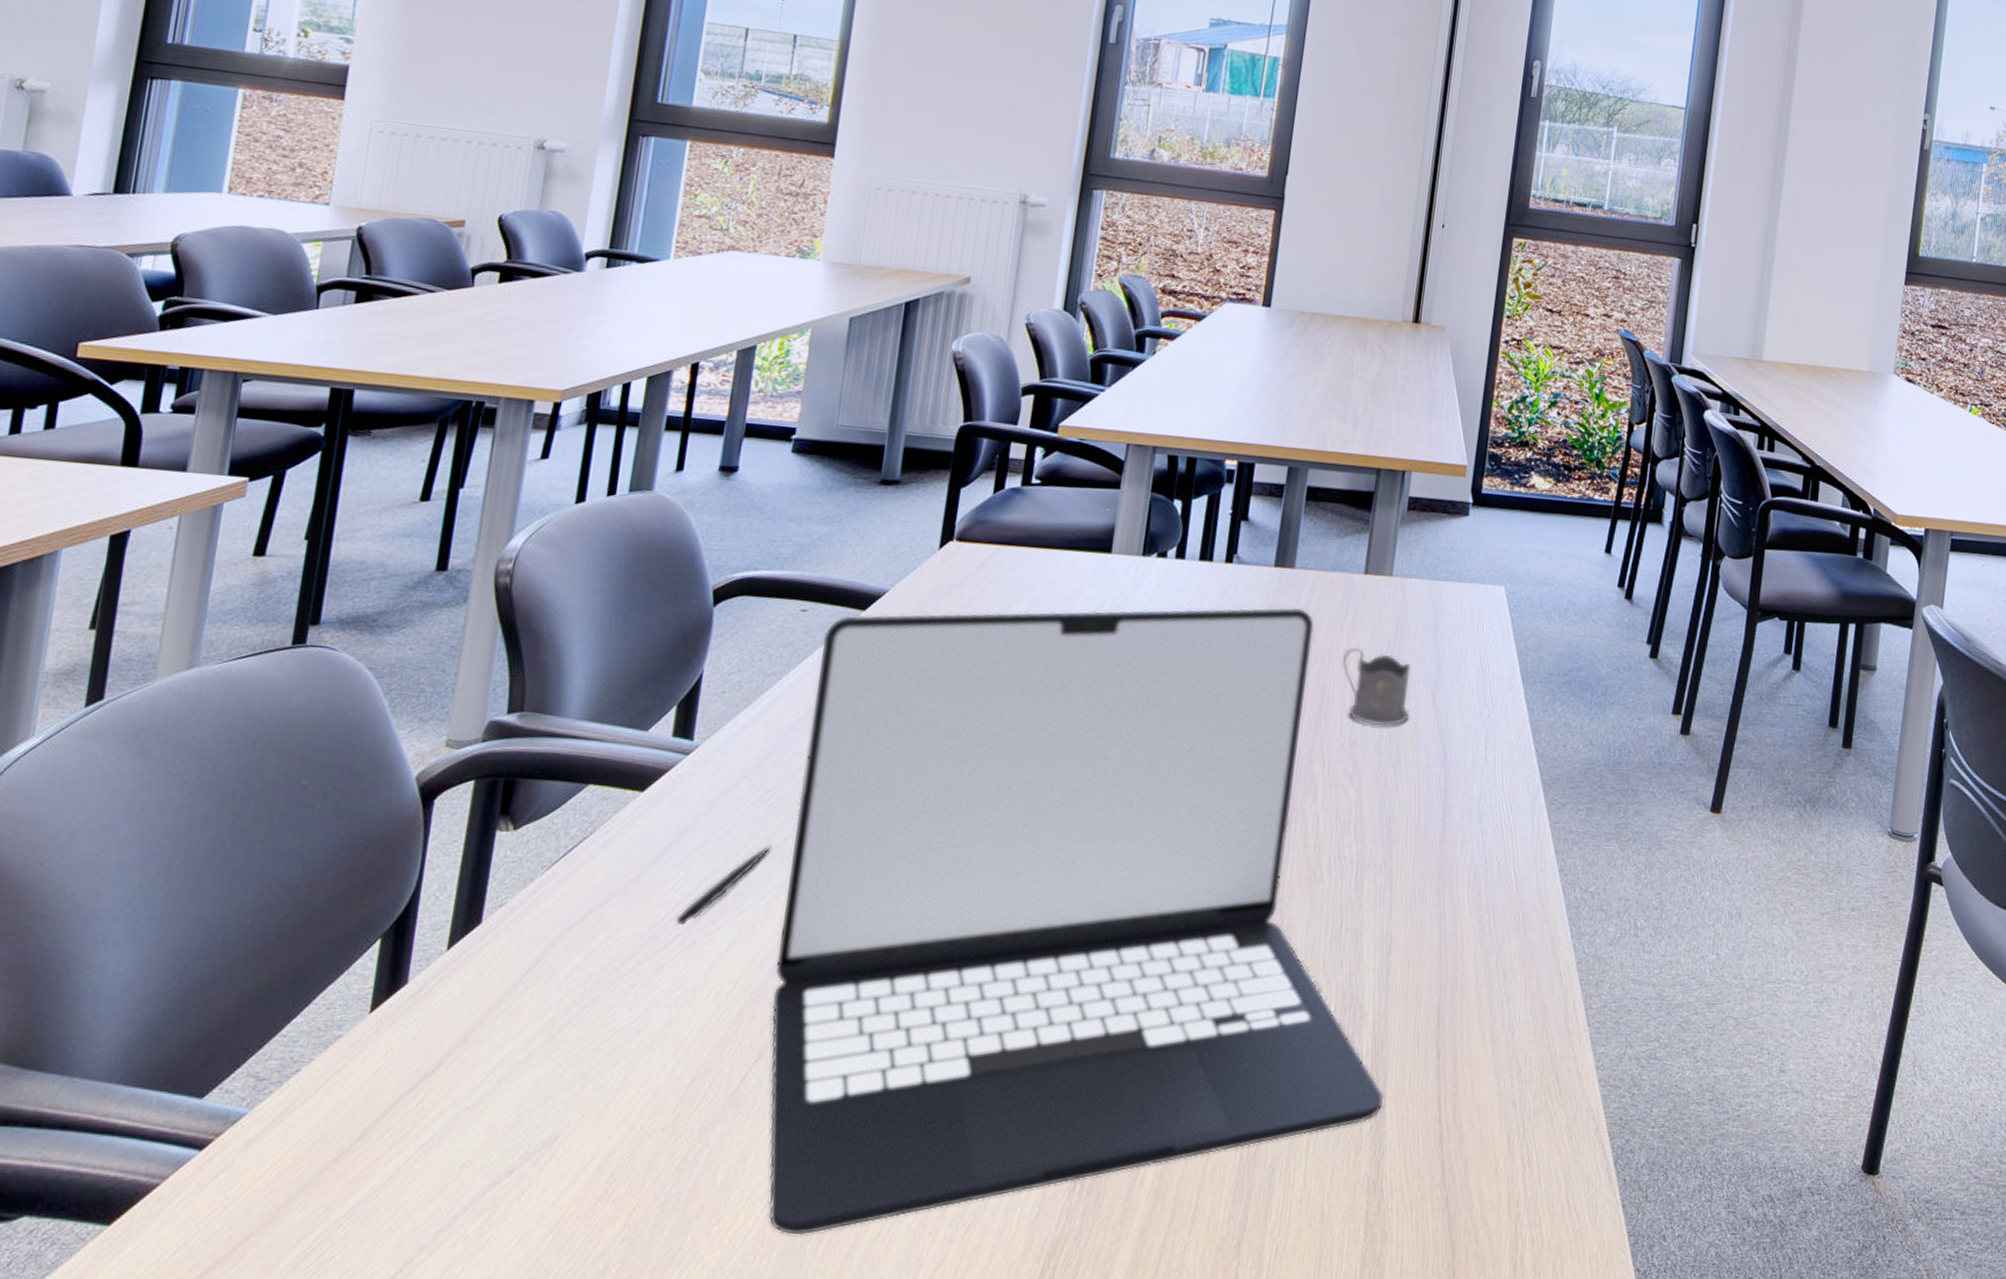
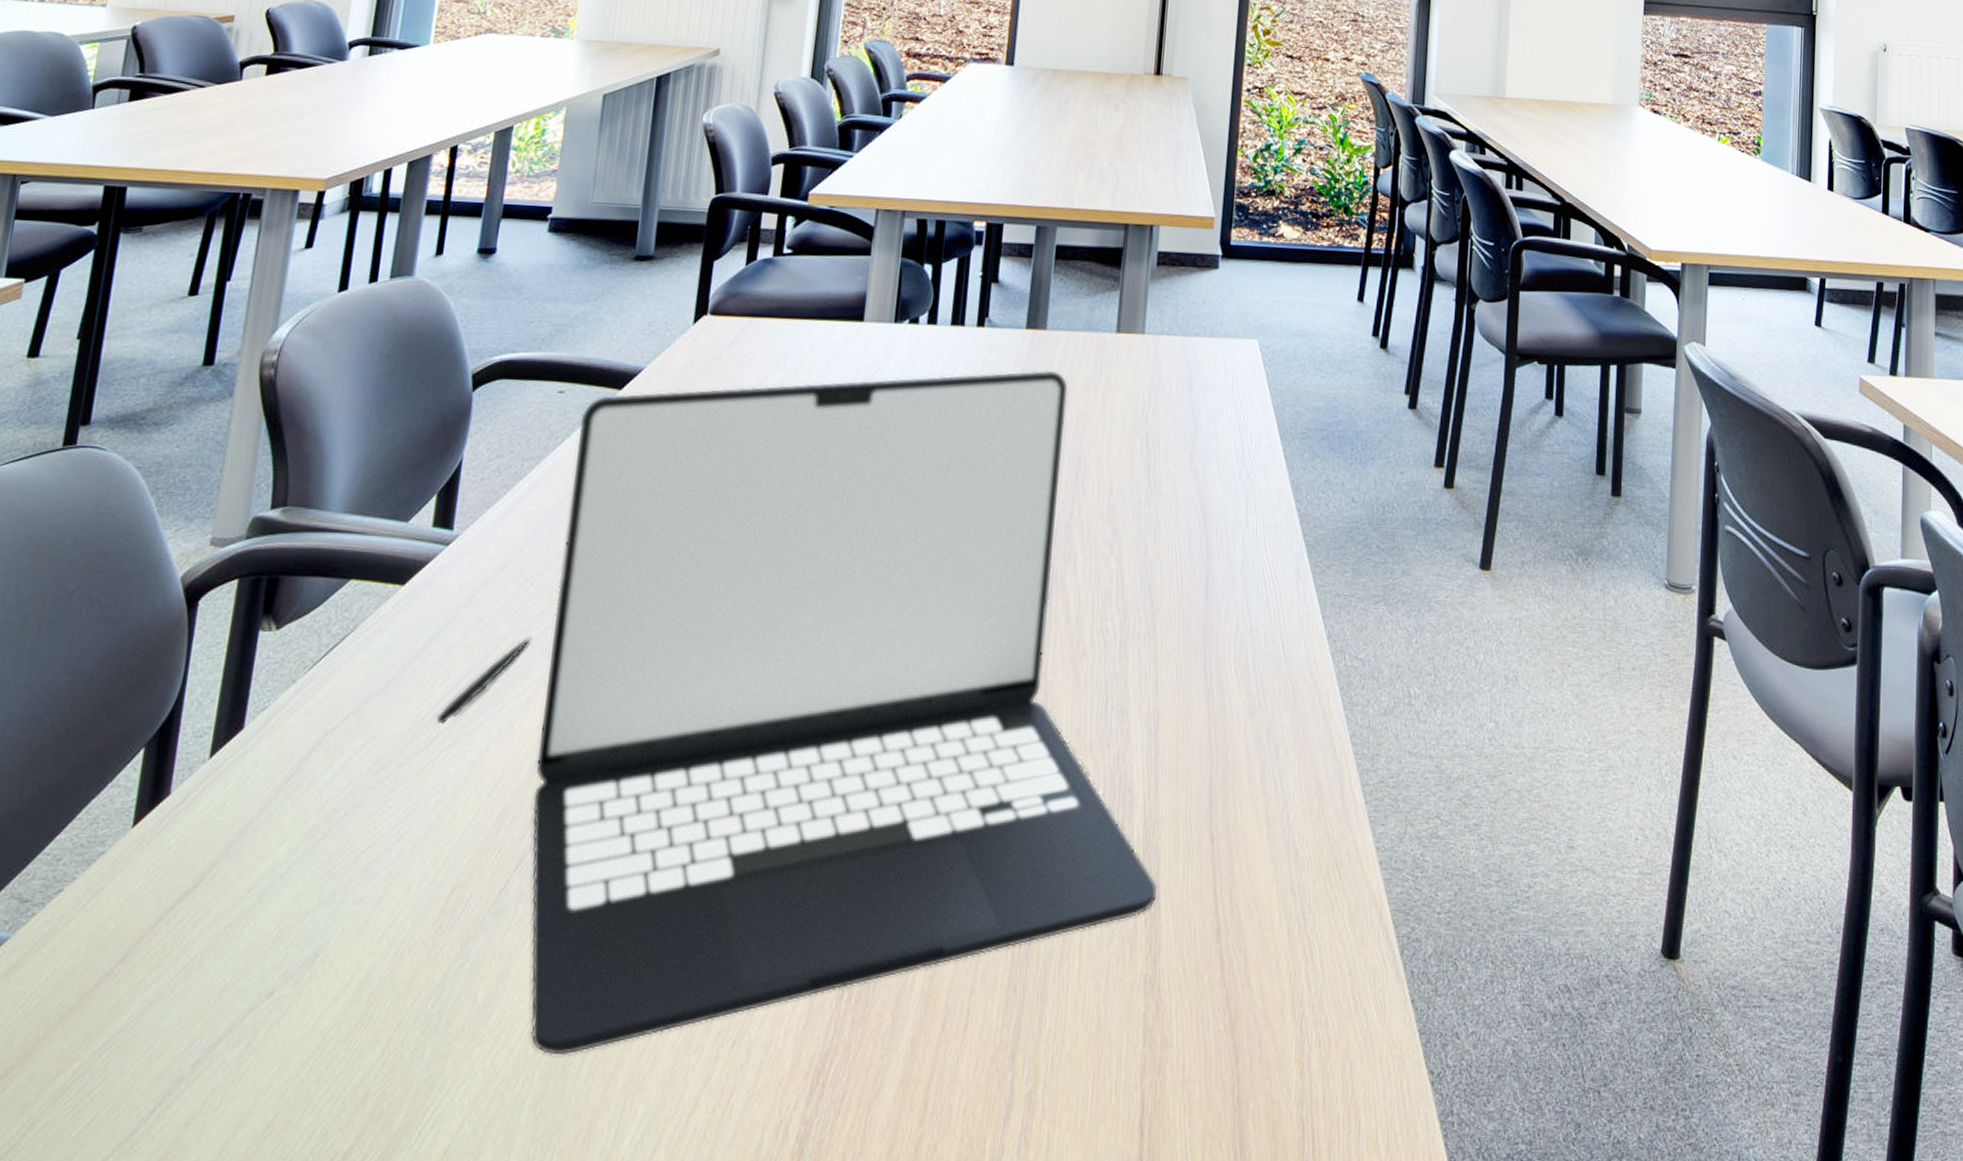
tea glass holder: present [1341,647,1411,727] -> none [1097,409,1167,491]

